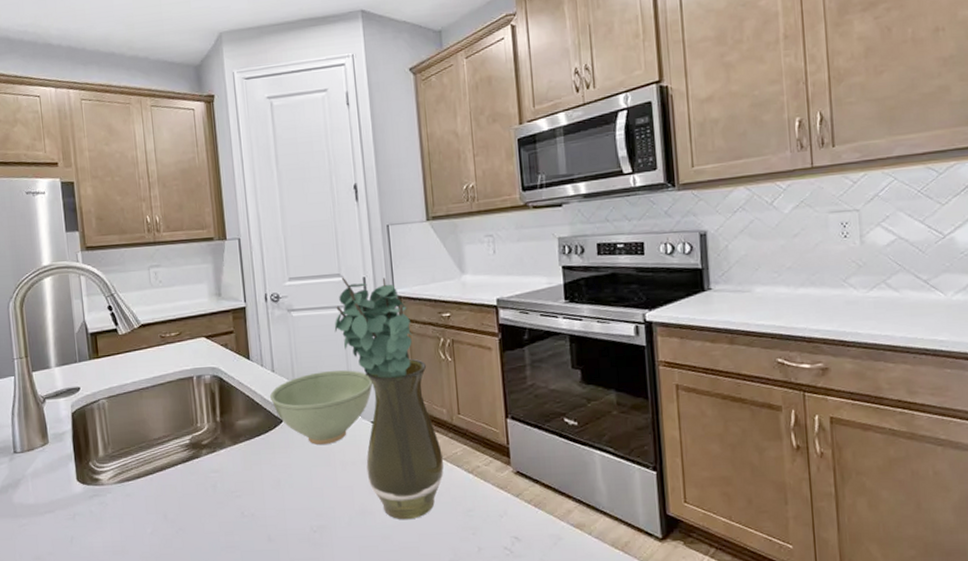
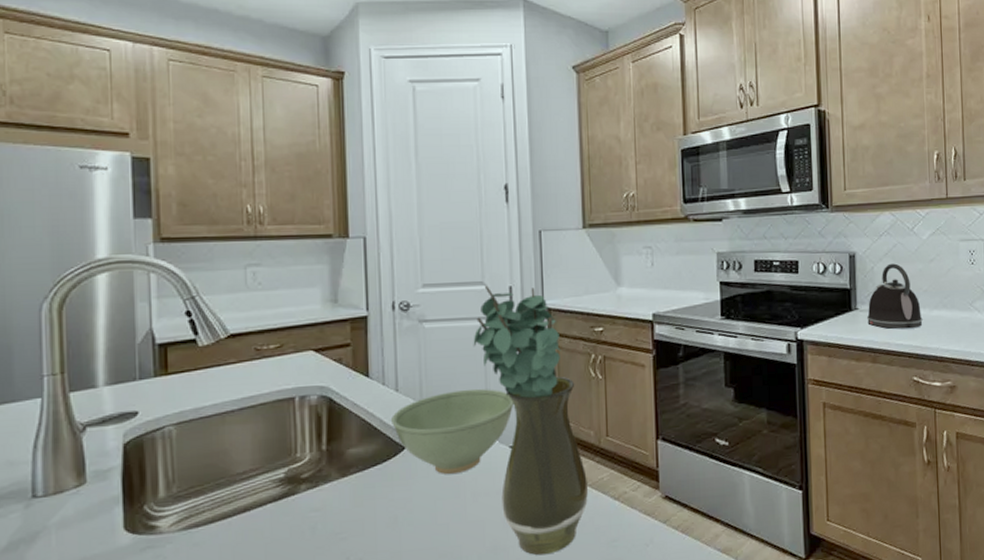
kettle: none [722,240,787,310] -> present [867,263,923,330]

